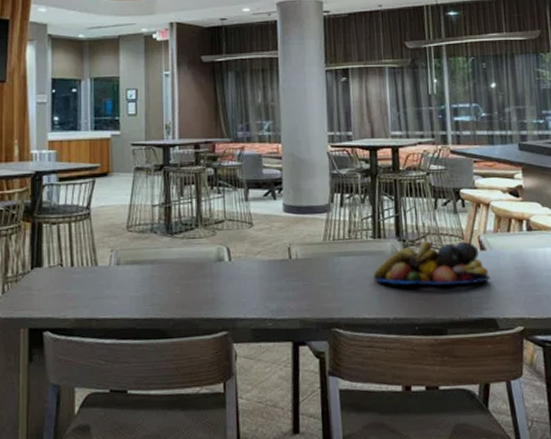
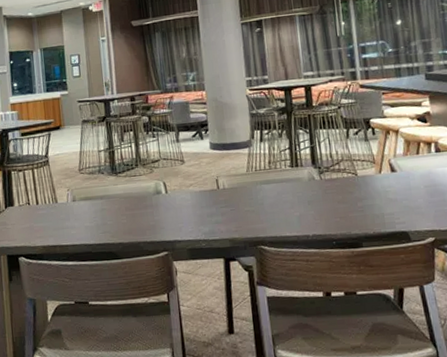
fruit bowl: present [373,240,491,286] -> none [292,165,402,206]

